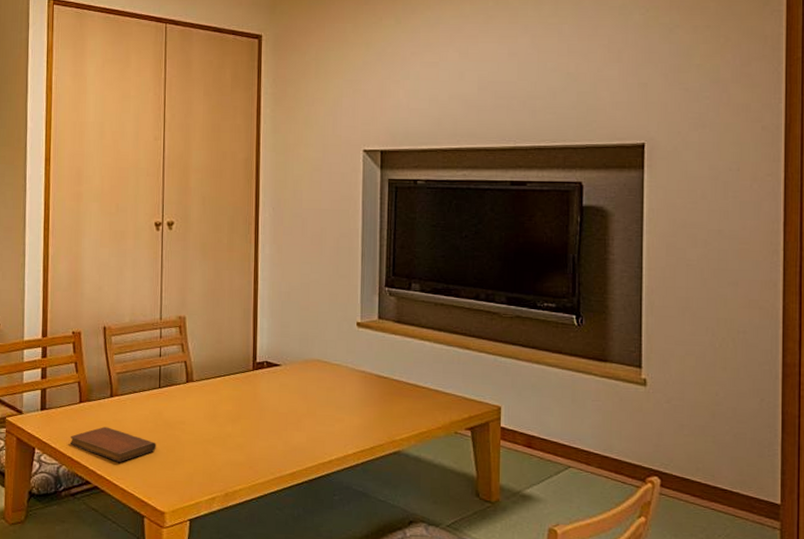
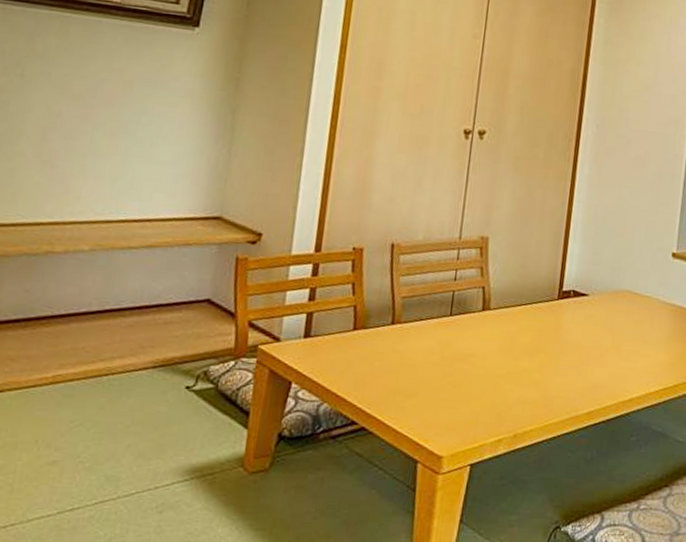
notebook: present [71,427,156,462] -> none [337,358,441,399]

